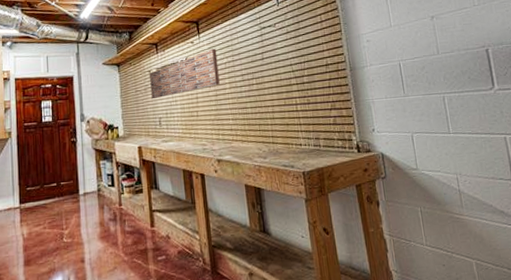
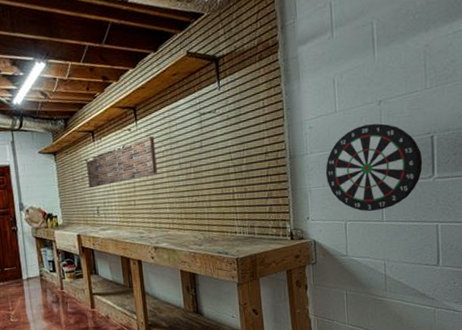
dartboard: none [386,37,482,124] -> present [325,123,423,212]

